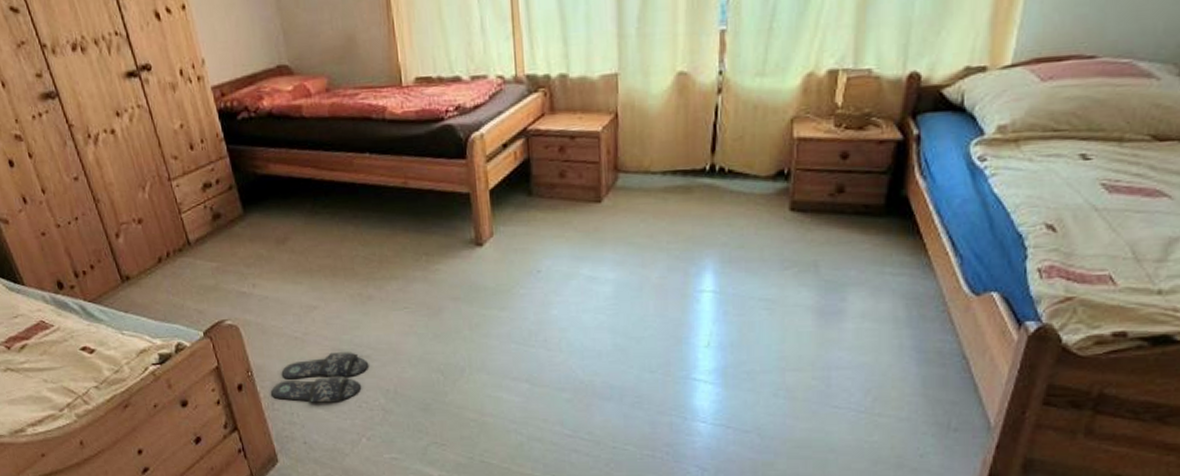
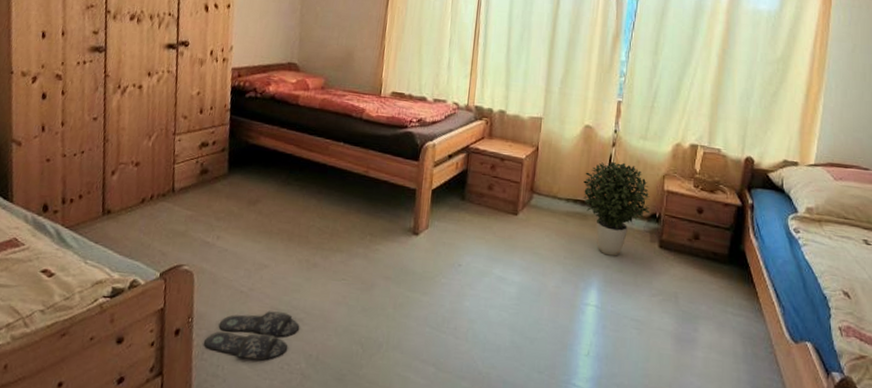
potted plant: none [682,112,775,231] -> present [583,161,650,256]

